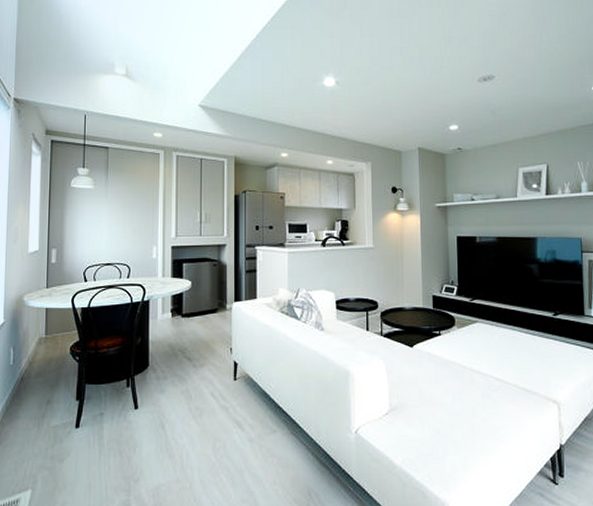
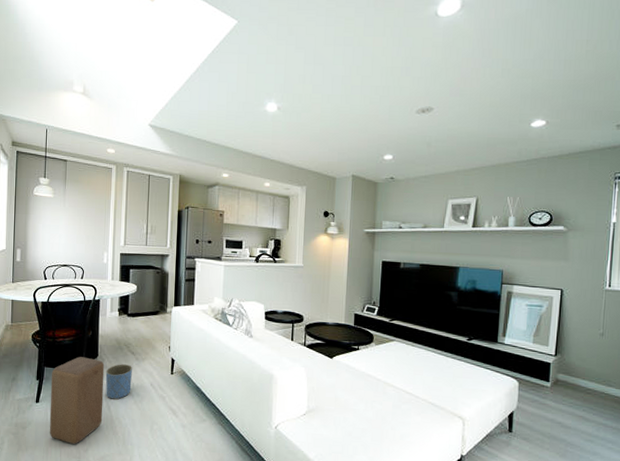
stool: none [92,368,157,475] -> present [49,356,105,444]
planter: none [158,373,189,416] -> present [105,364,132,400]

